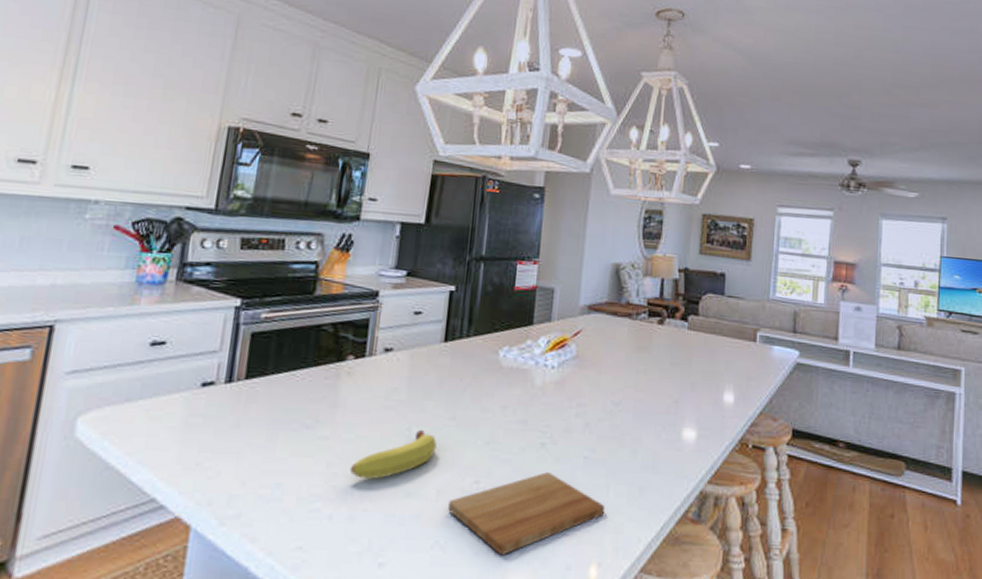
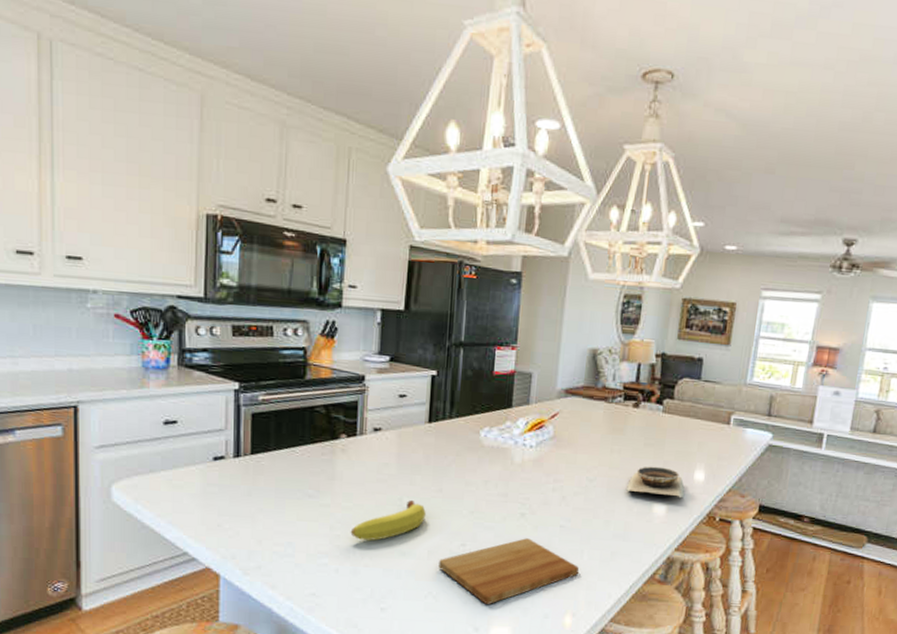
bowl: none [654,387,714,423] -> present [626,466,685,498]

